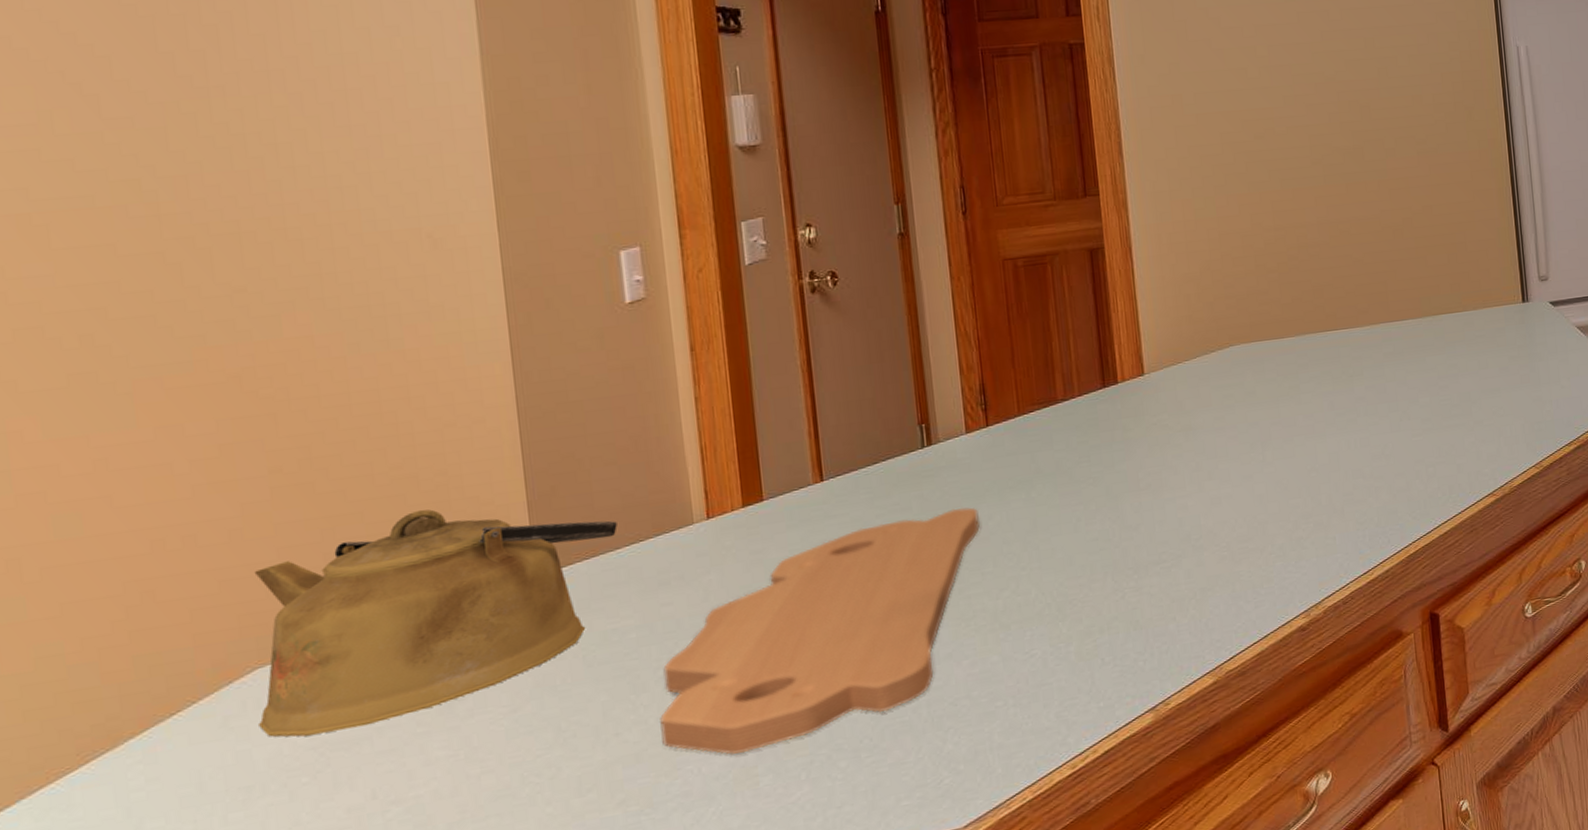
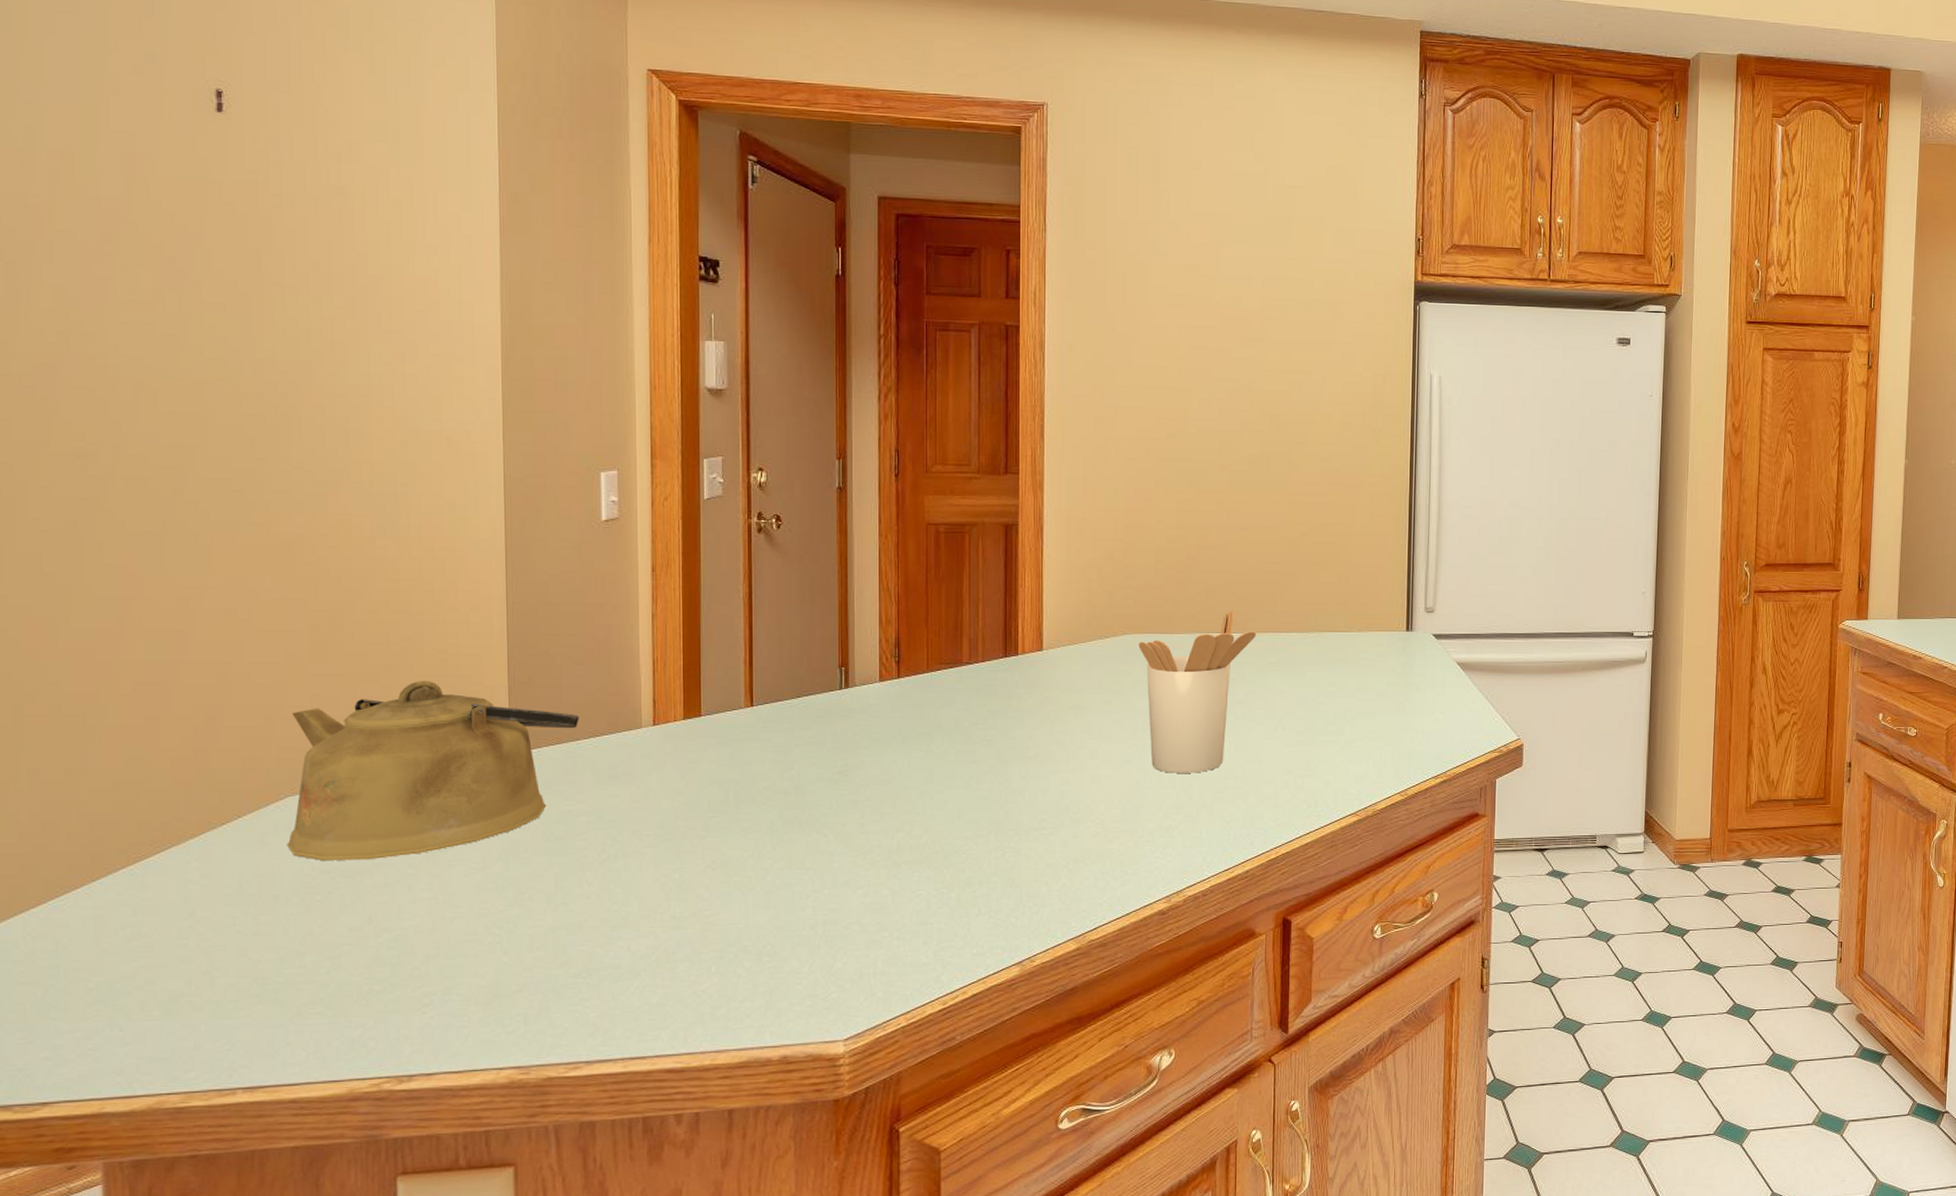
cutting board: present [660,507,980,755] -> none [600,749,883,938]
utensil holder: none [1247,307,1370,482] -> present [1138,611,1256,773]

